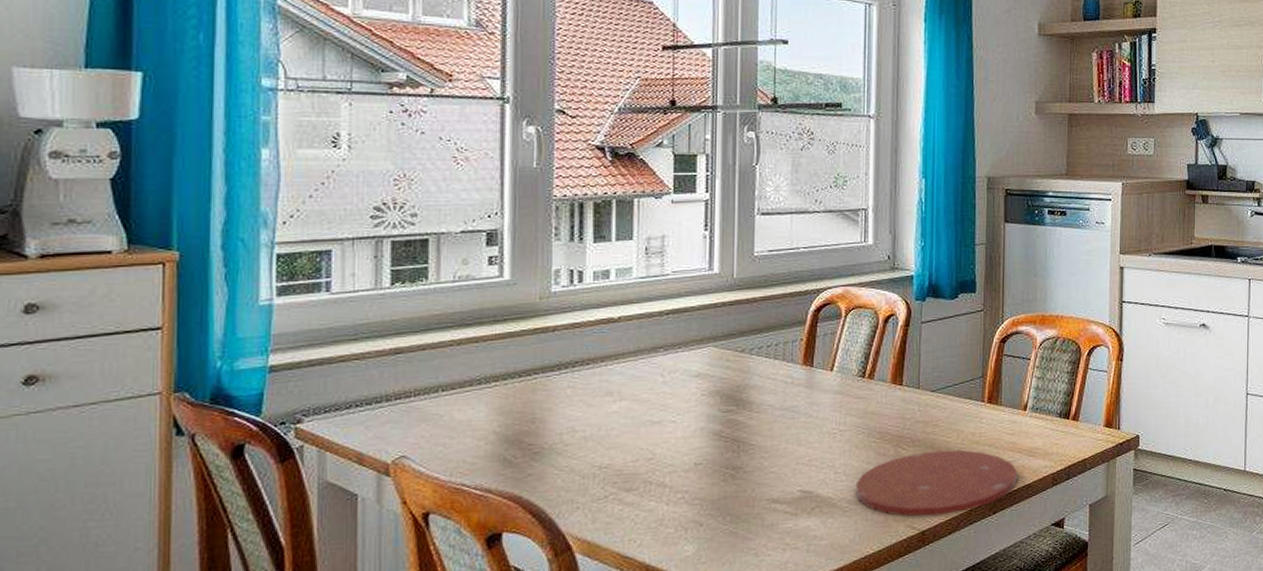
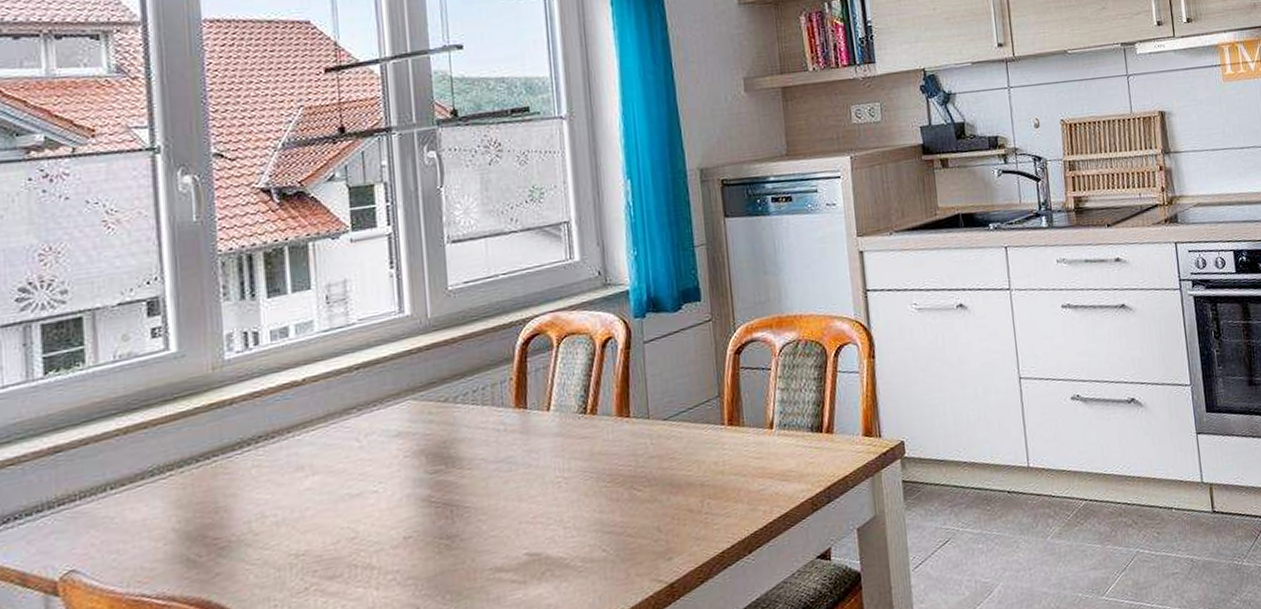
plate: present [855,450,1017,516] -> none [588,482,772,569]

